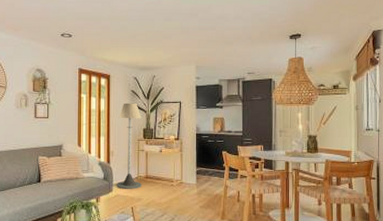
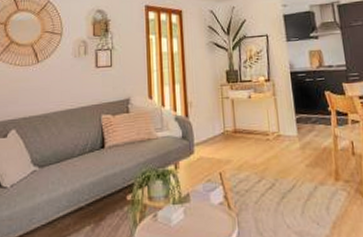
floor lamp: present [116,103,142,189] -> none [195,40,230,150]

